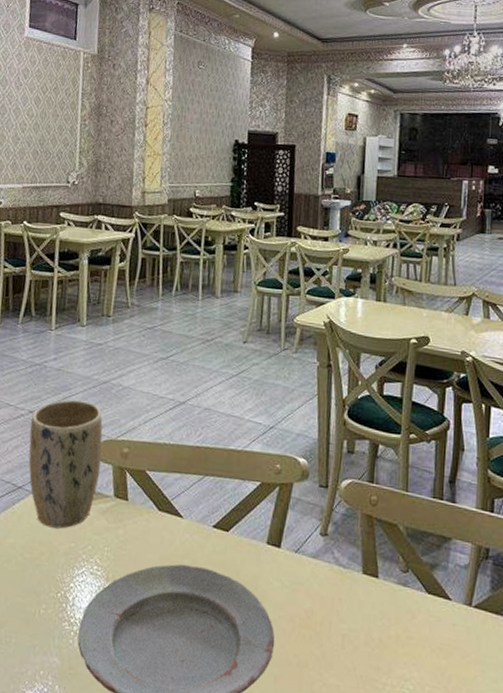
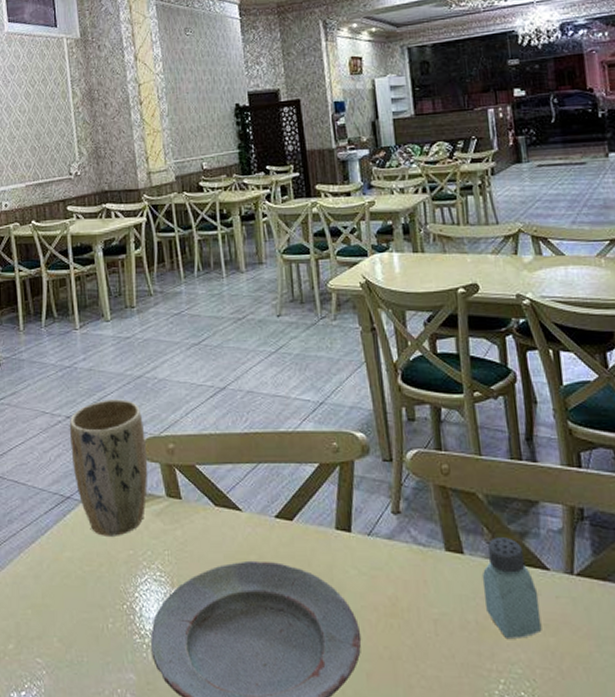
saltshaker: none [390,566,438,658] -> present [481,537,542,638]

